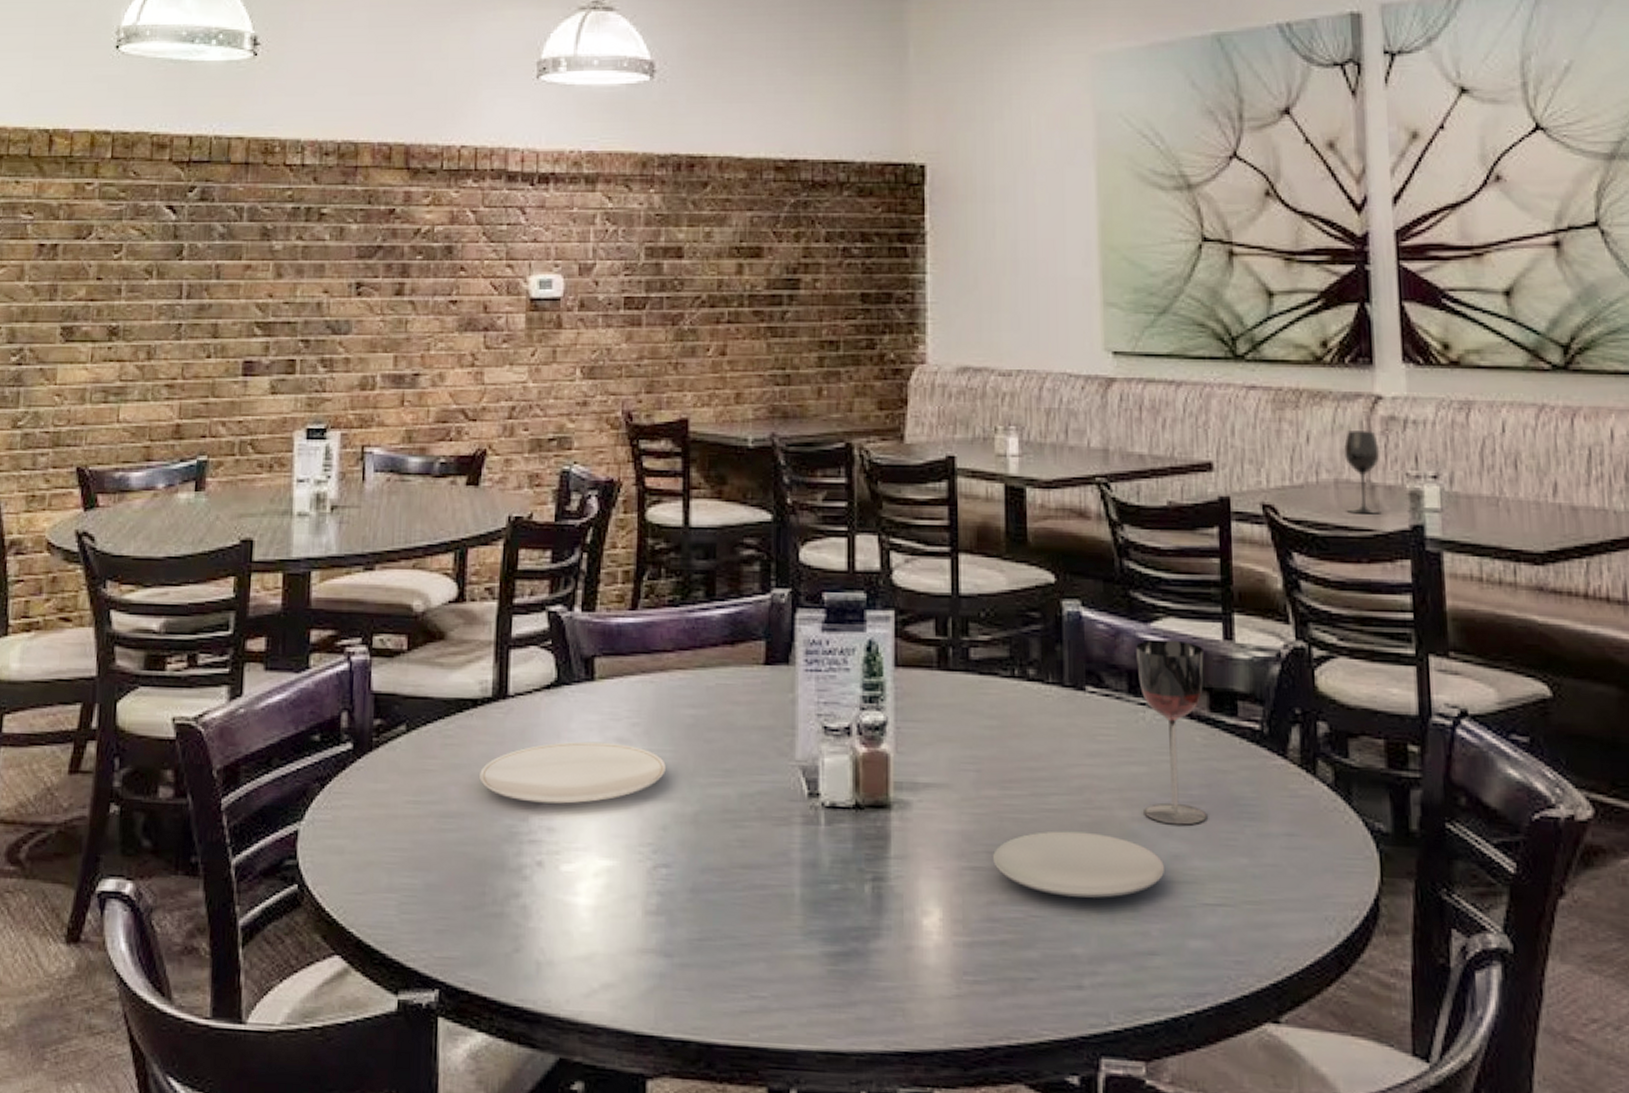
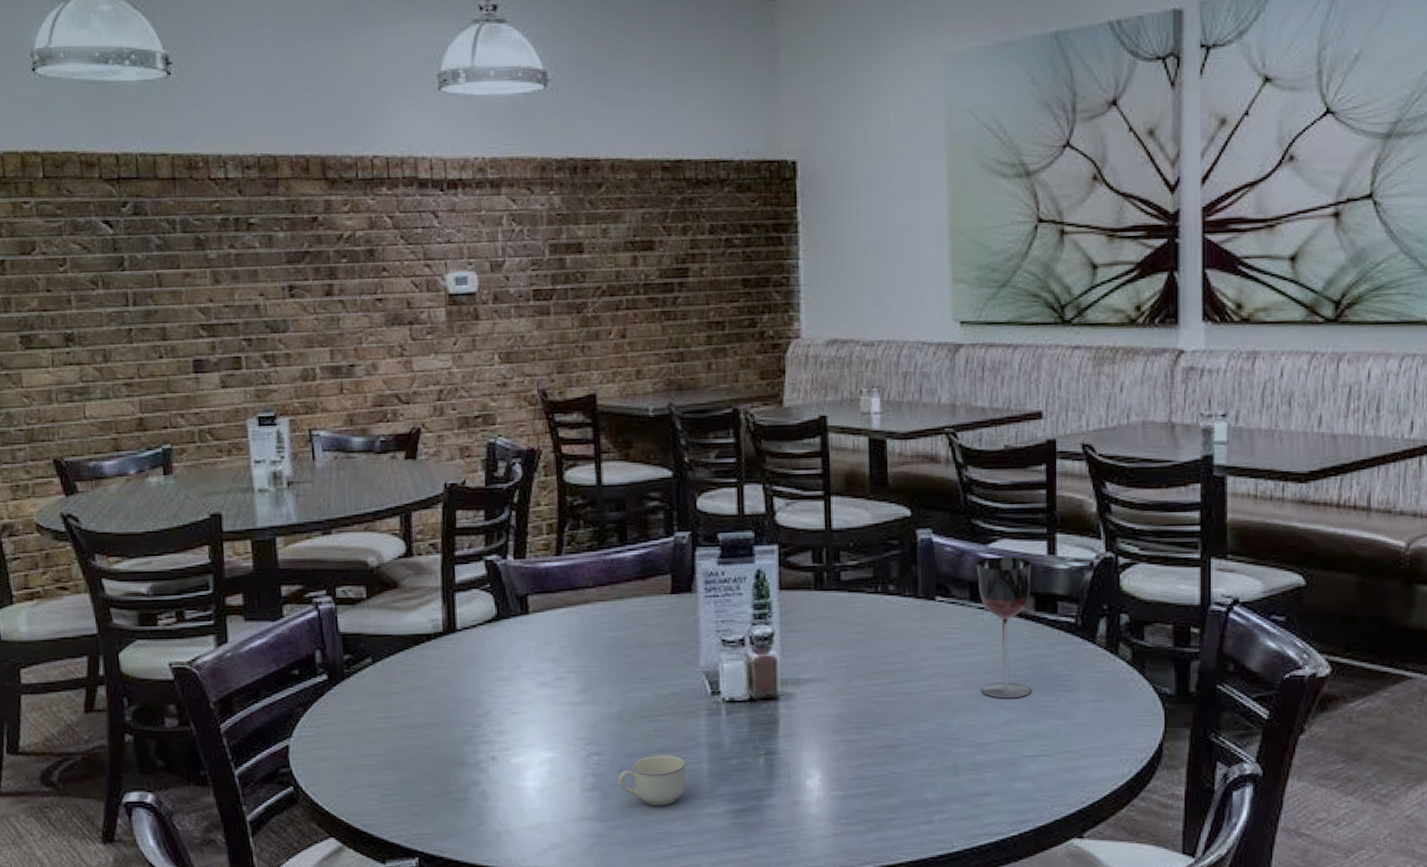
plate: present [480,741,666,804] -> none [437,662,593,712]
cup: none [689,872,773,941] -> present [618,755,686,806]
plate: present [993,831,1165,898] -> none [862,708,998,757]
wineglass: present [1344,431,1382,514] -> none [1151,380,1180,449]

